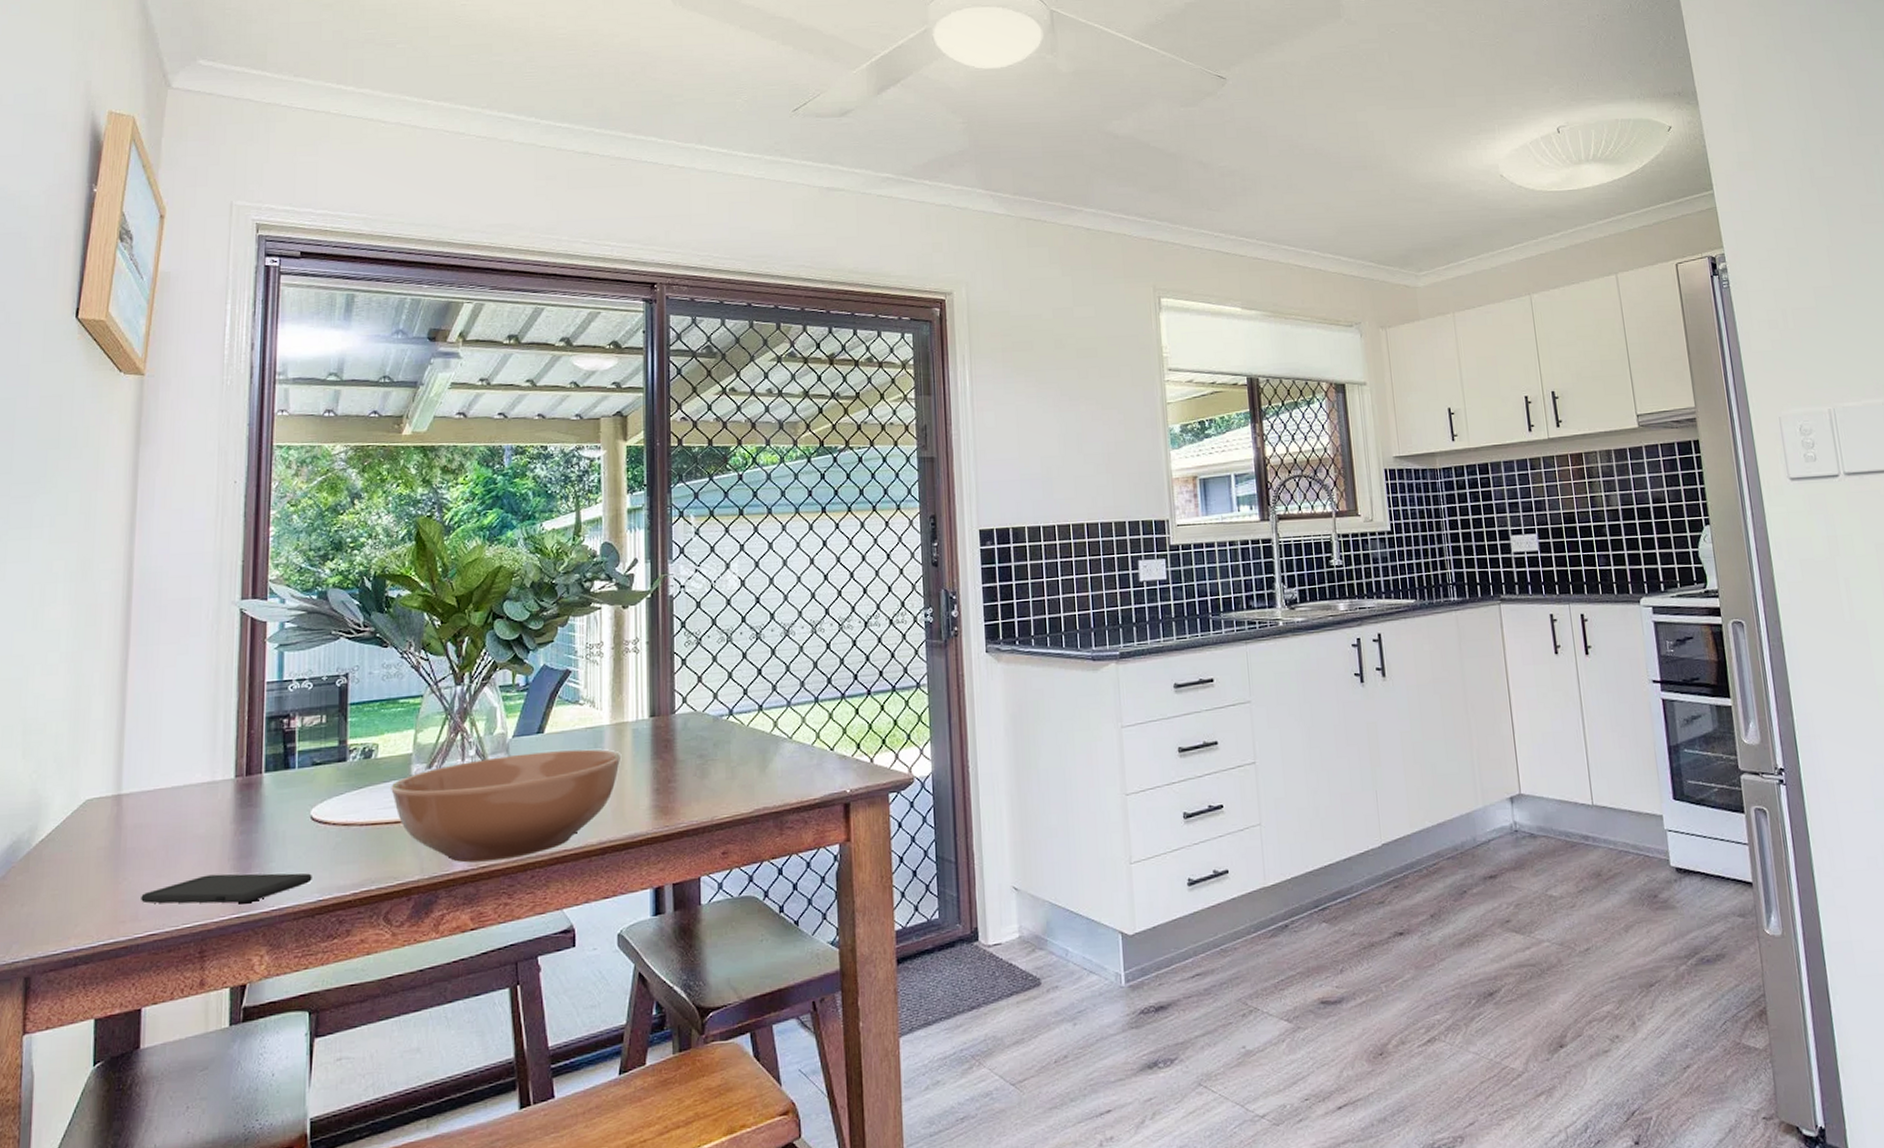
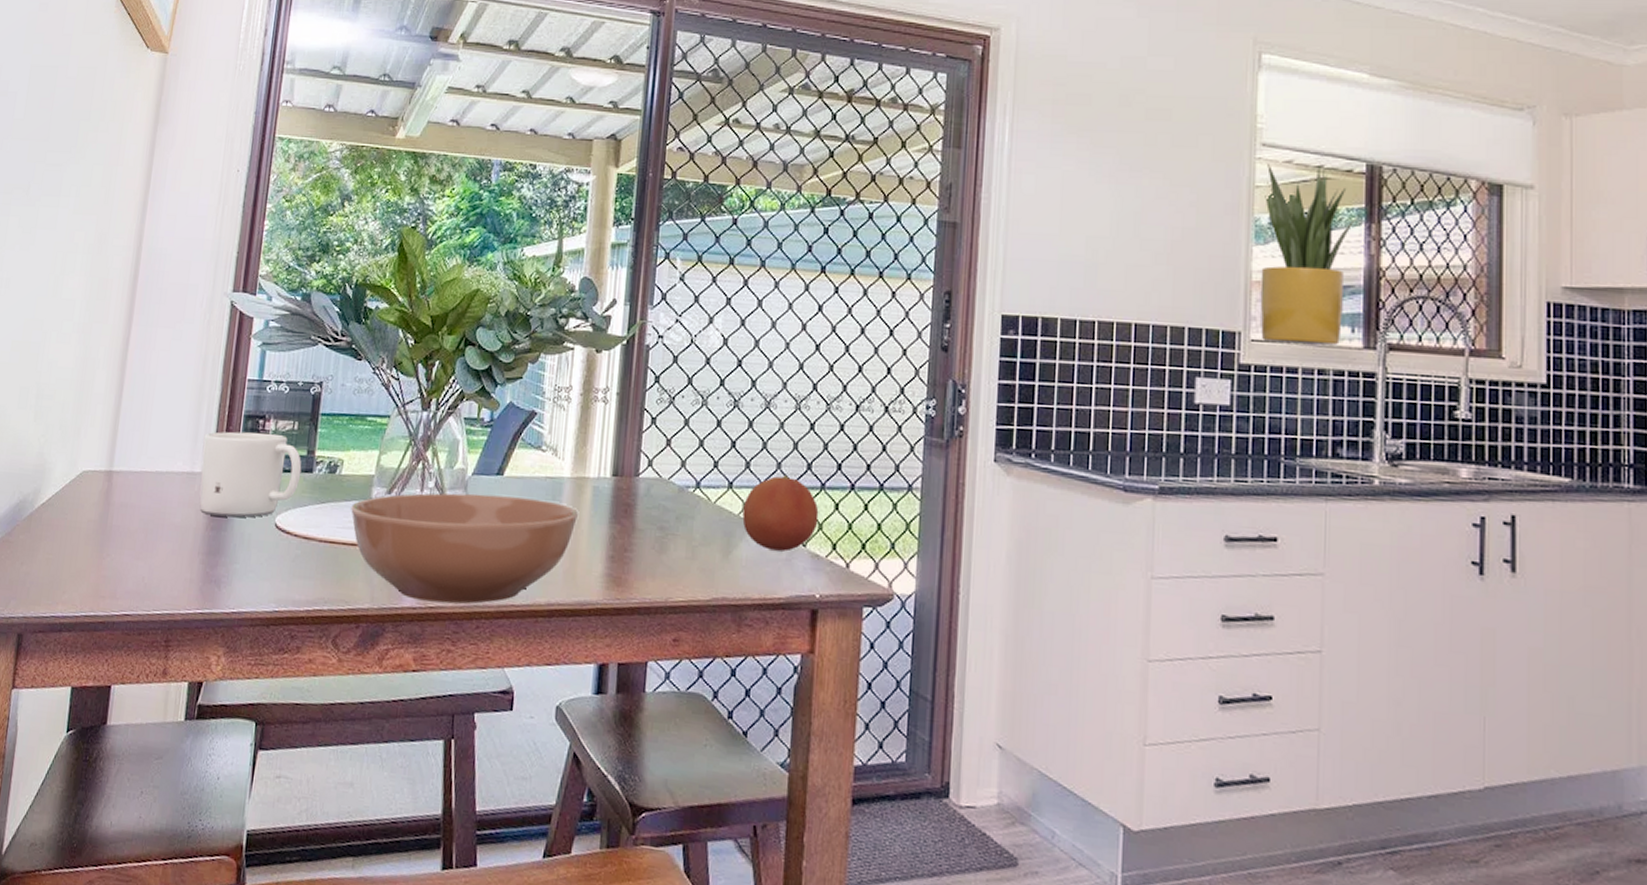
mobile phone: present [141,873,312,904] -> none [120,565,271,601]
mug: none [222,729,334,820] -> present [199,431,302,518]
fruit: none [774,692,842,759] -> present [742,475,819,552]
planter: none [1174,382,1247,525] -> present [1260,164,1361,346]

